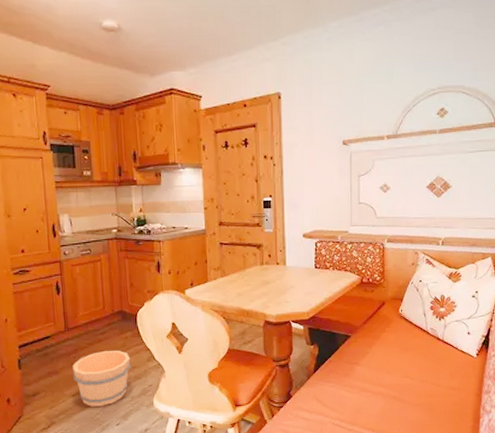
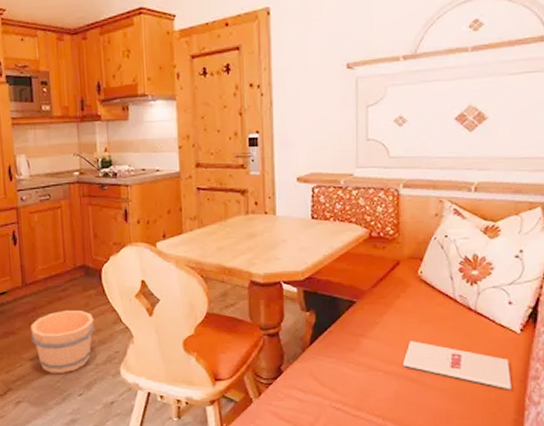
magazine: none [387,366,470,403] -> present [402,341,512,390]

